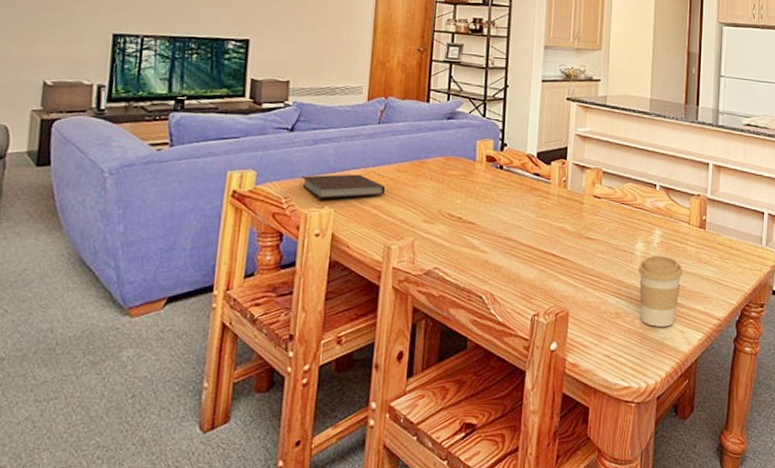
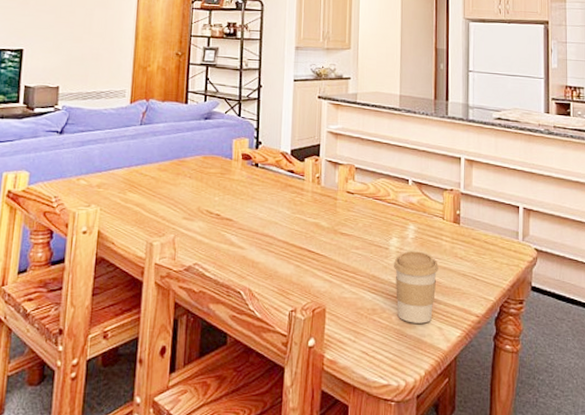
notebook: present [301,174,386,199] -> none [69,173,148,198]

